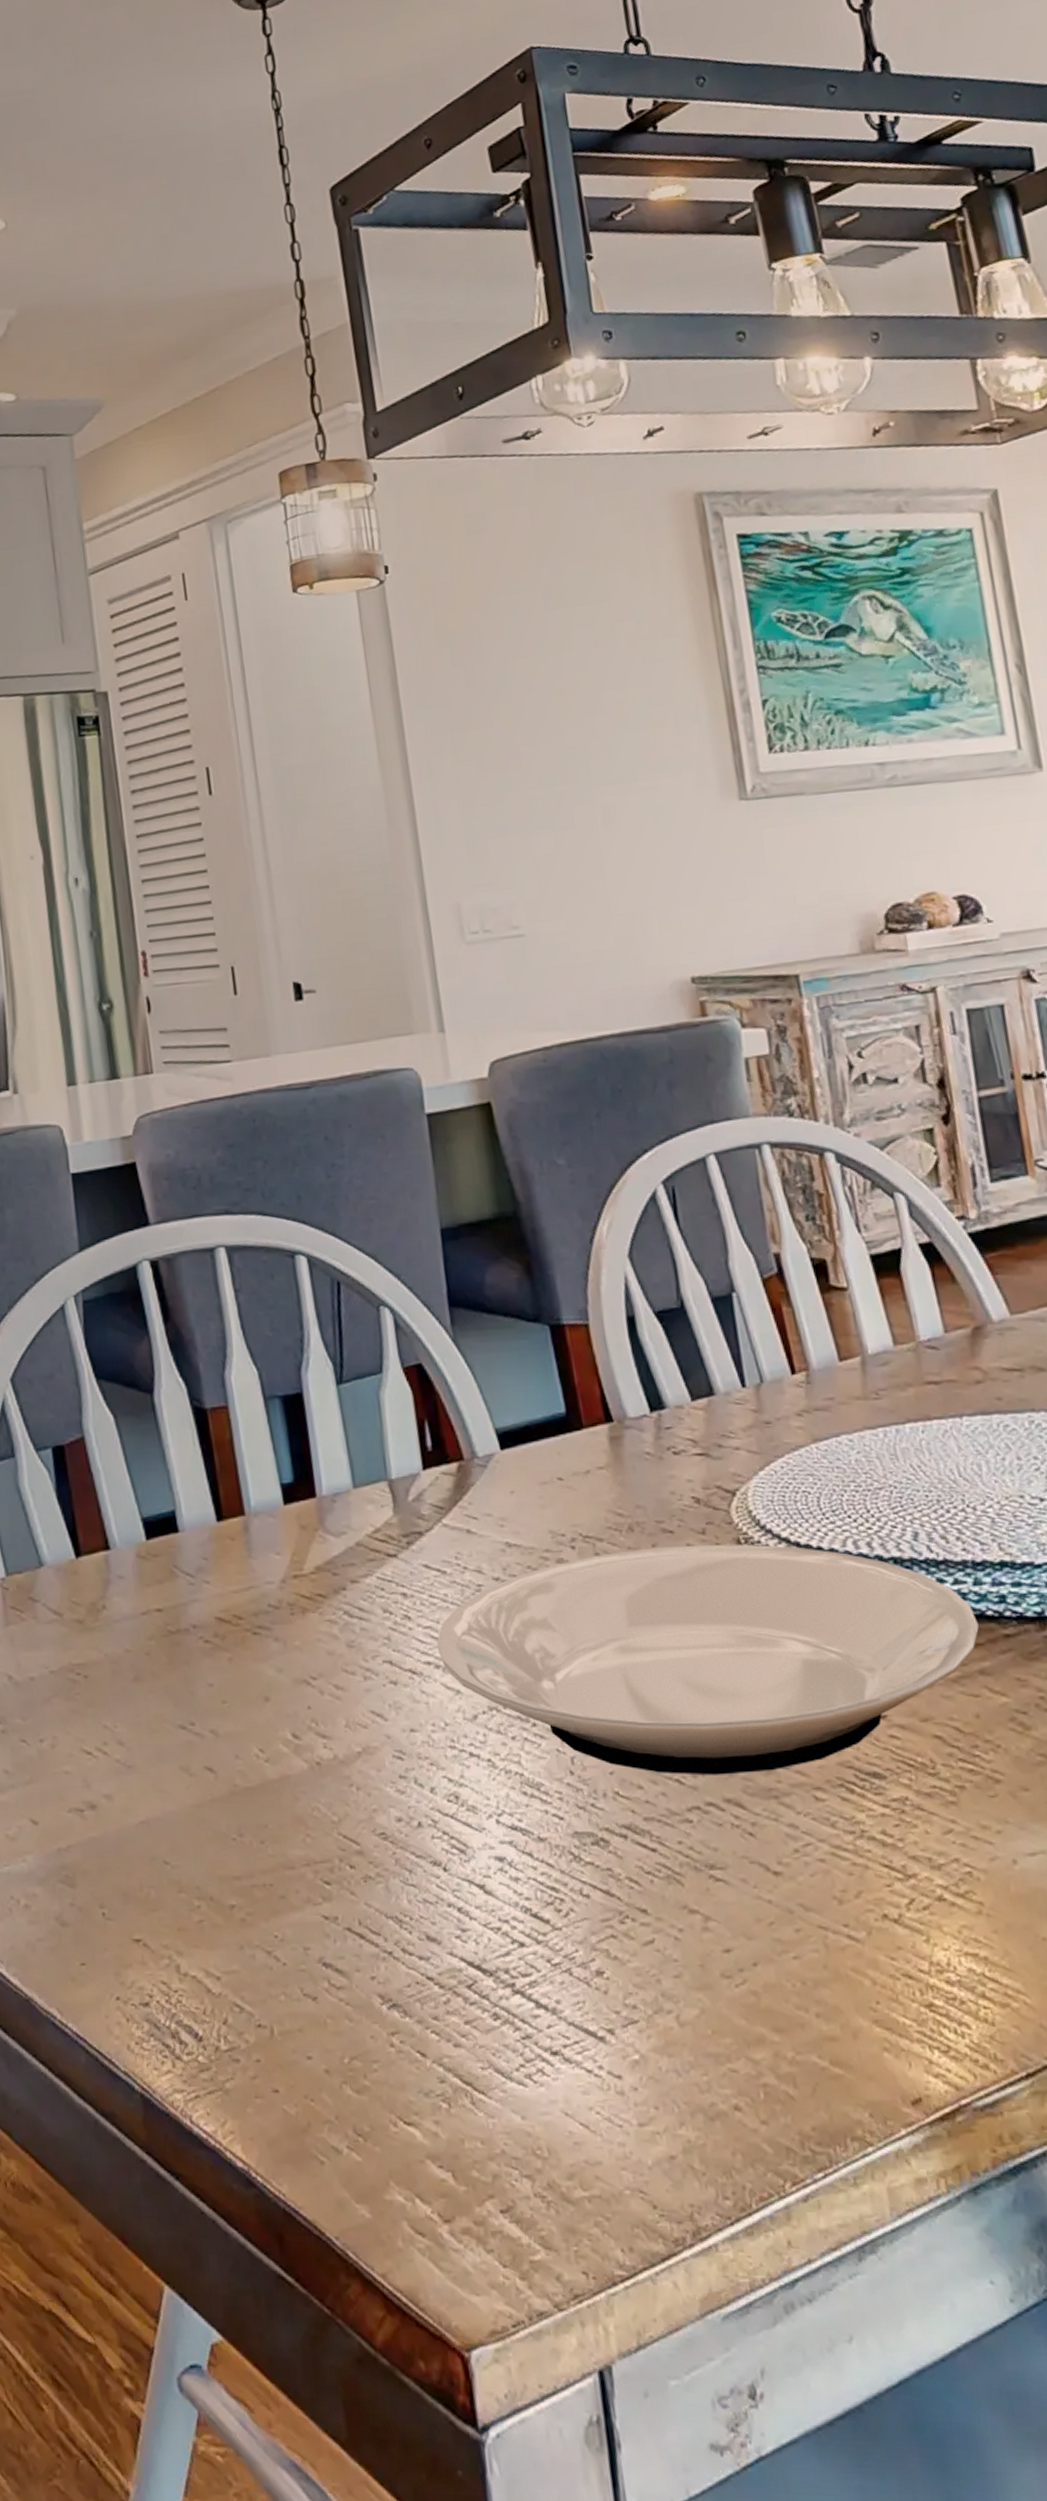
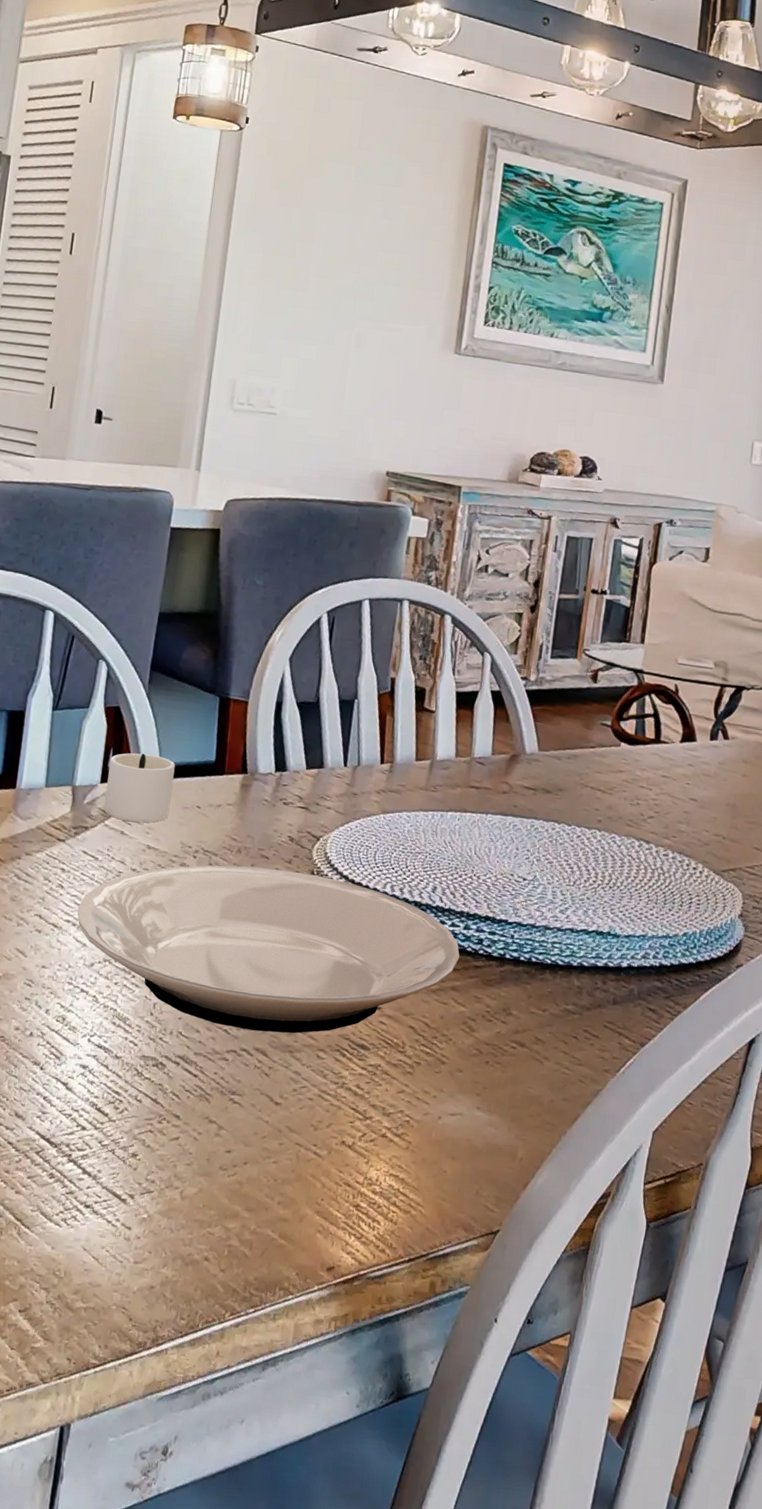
candle: none [427,1419,524,1515] -> present [104,753,175,823]

